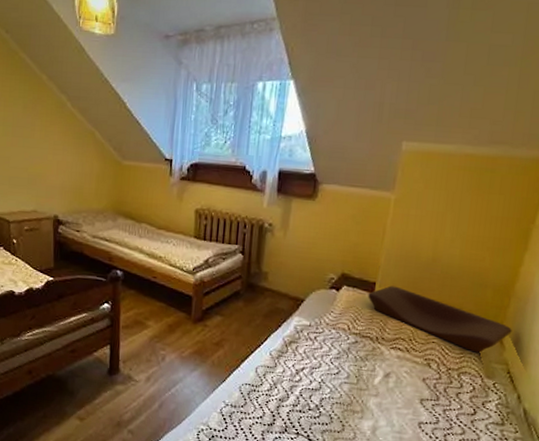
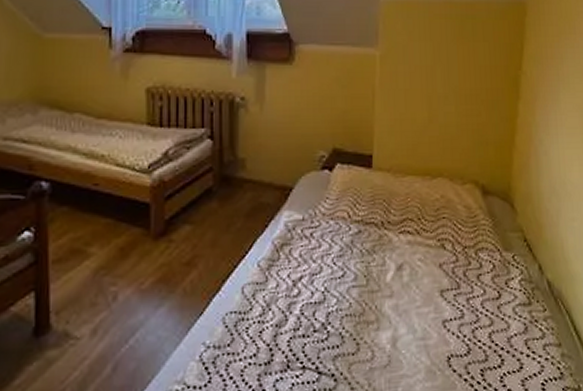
cushion: present [368,285,512,353] -> none [365,156,521,223]

